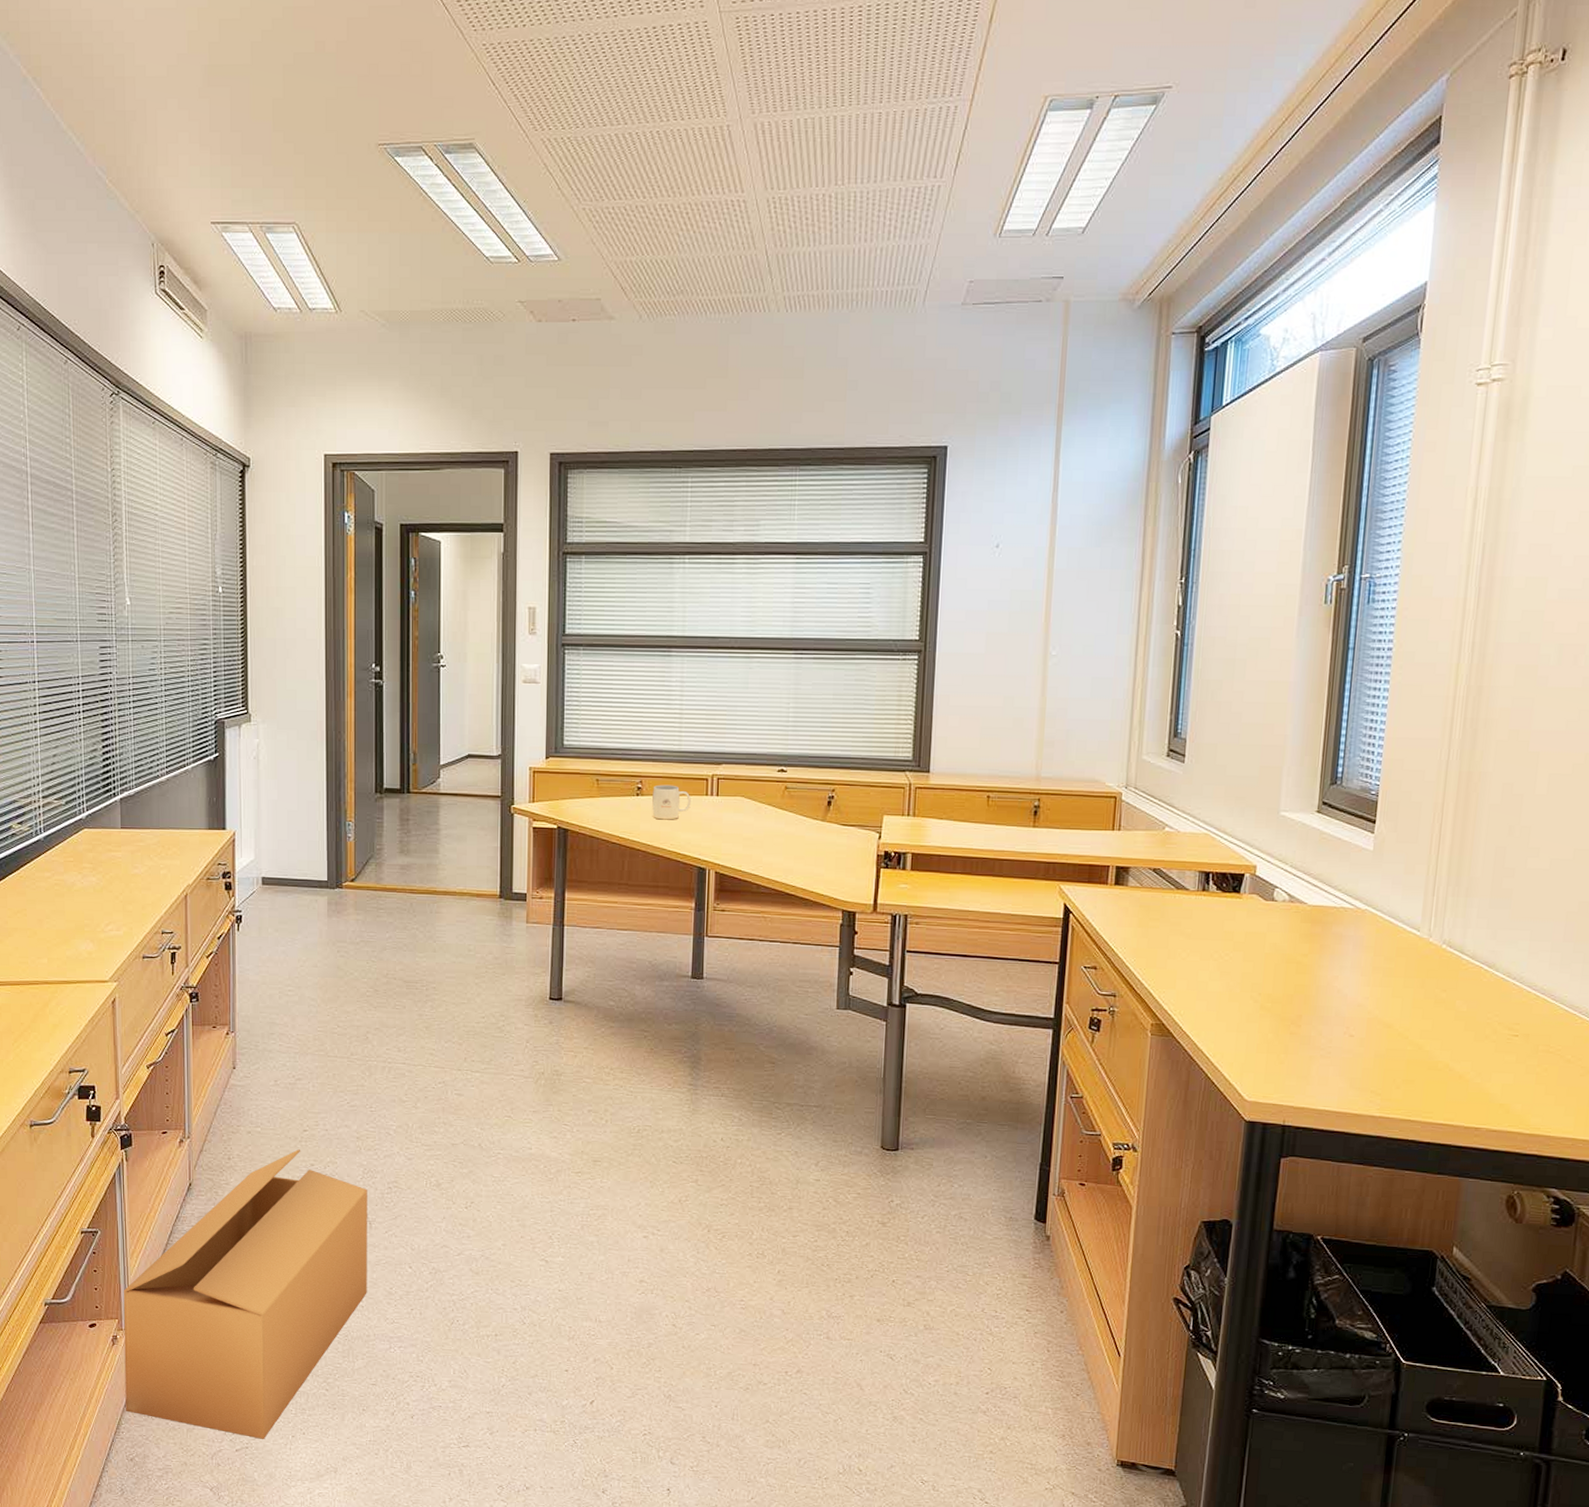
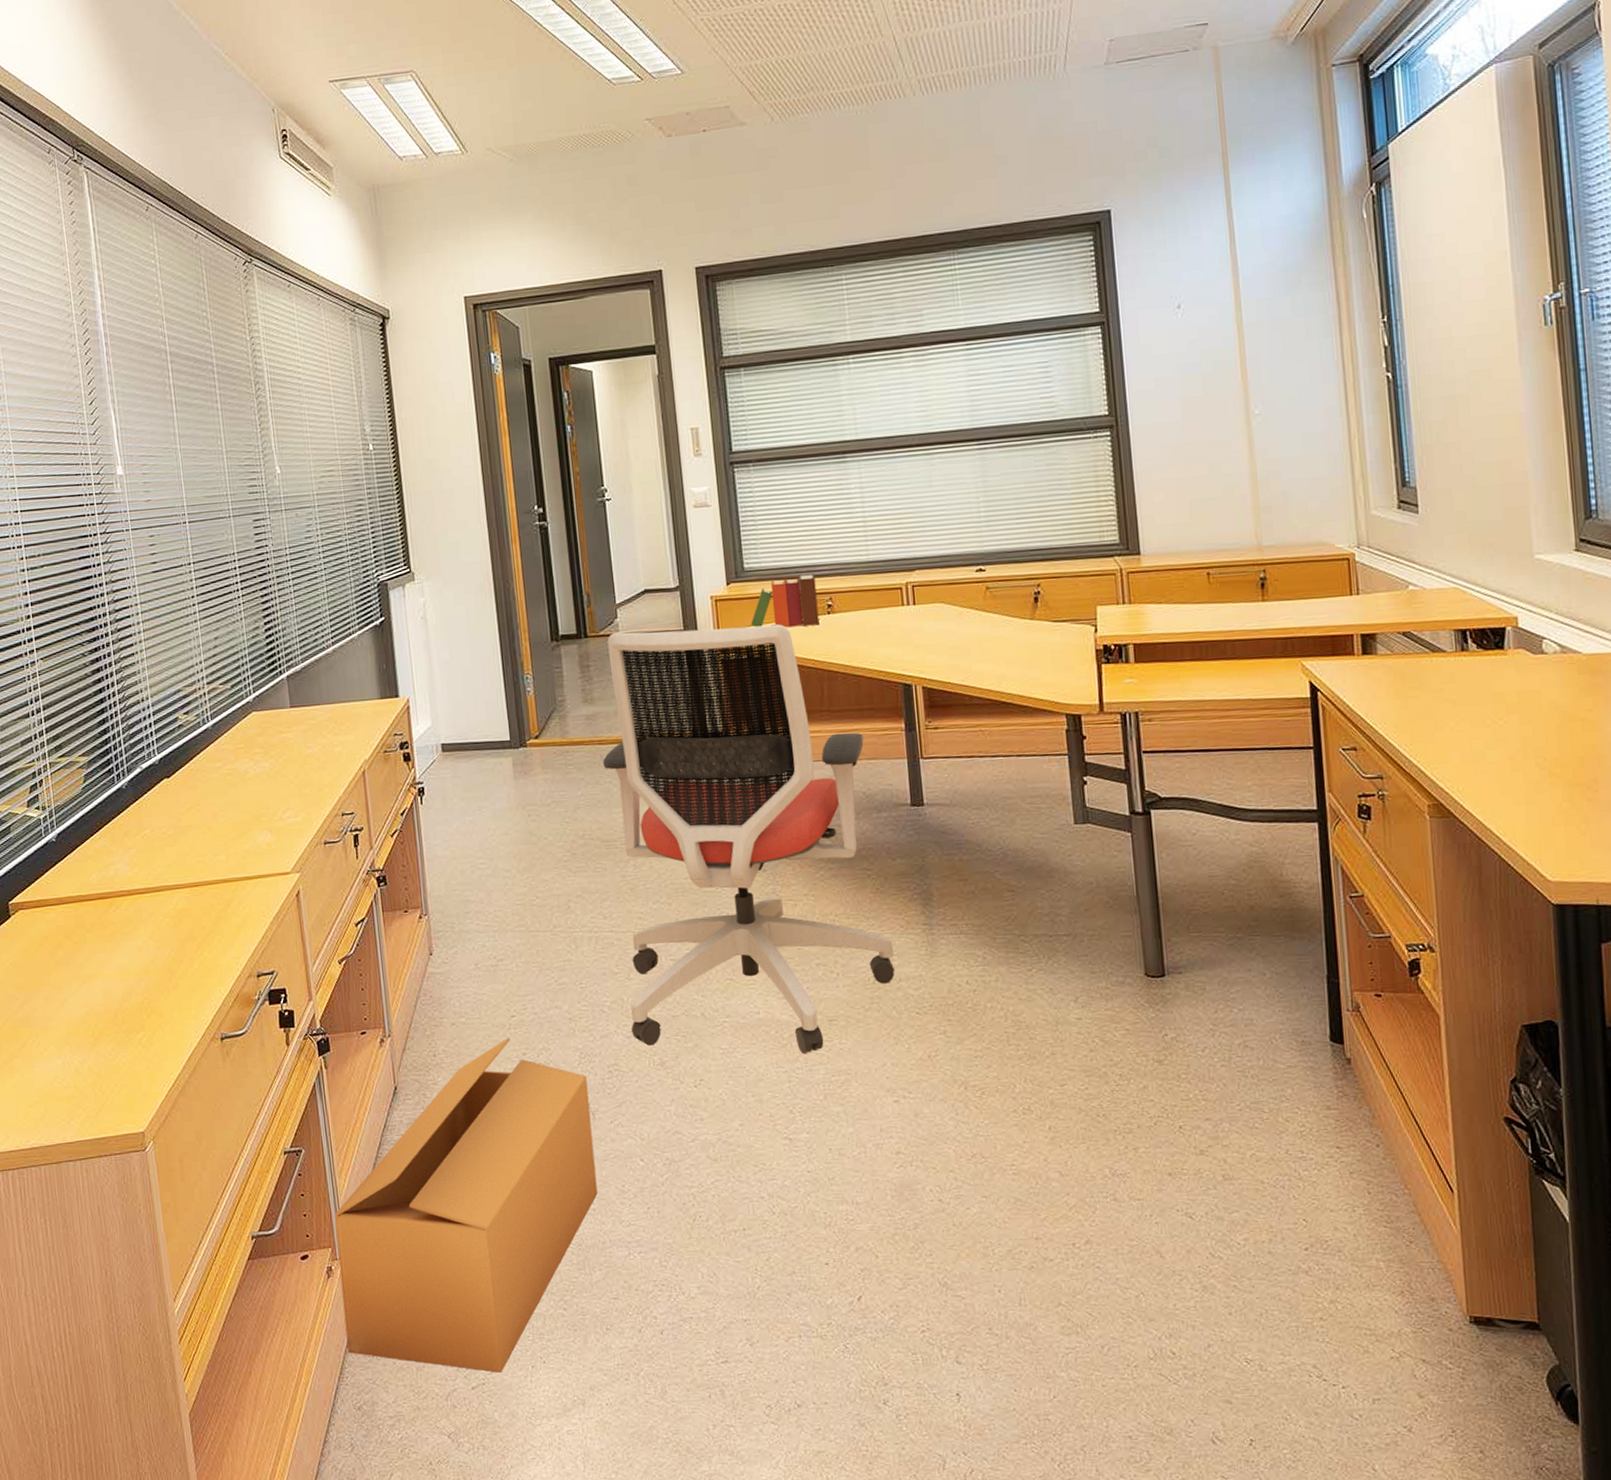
office chair: none [411,791,660,1188] -> present [602,624,896,1053]
books: none [564,756,629,805] -> present [750,573,820,628]
mug: present [652,784,691,820] -> none [844,598,887,637]

